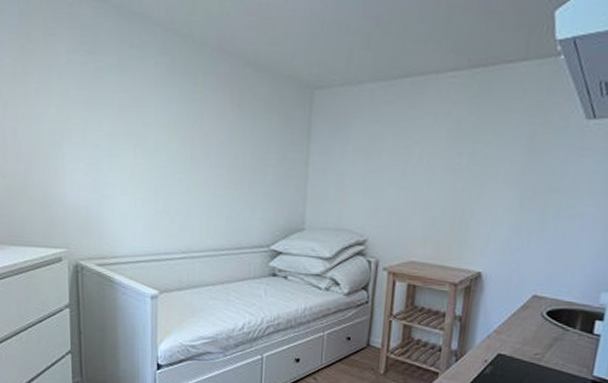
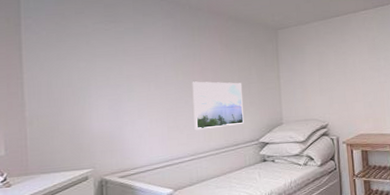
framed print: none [189,153,256,222] -> present [192,81,244,131]

